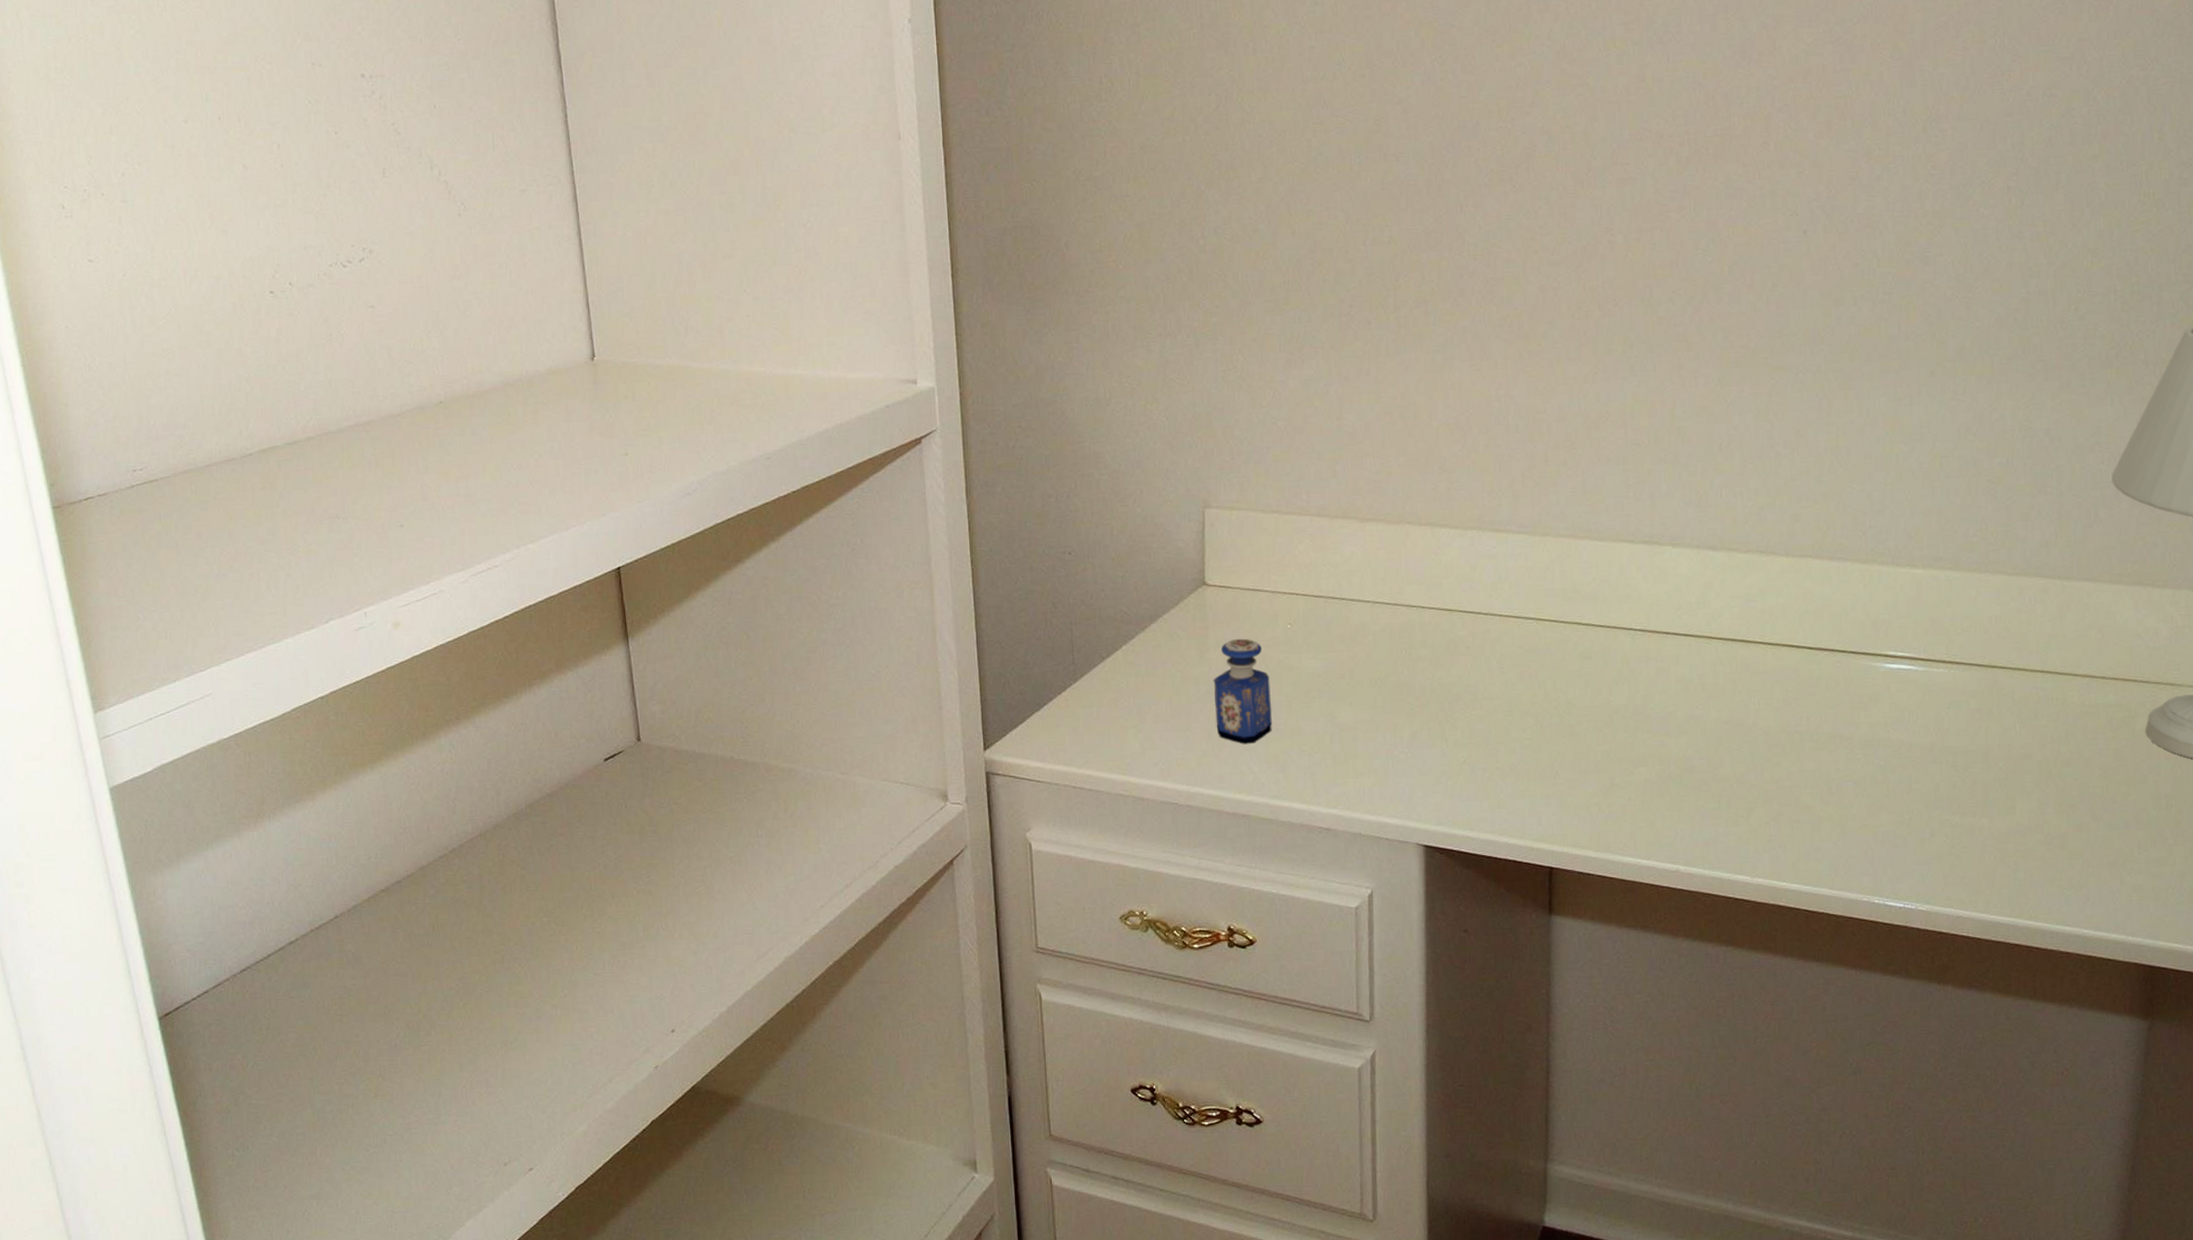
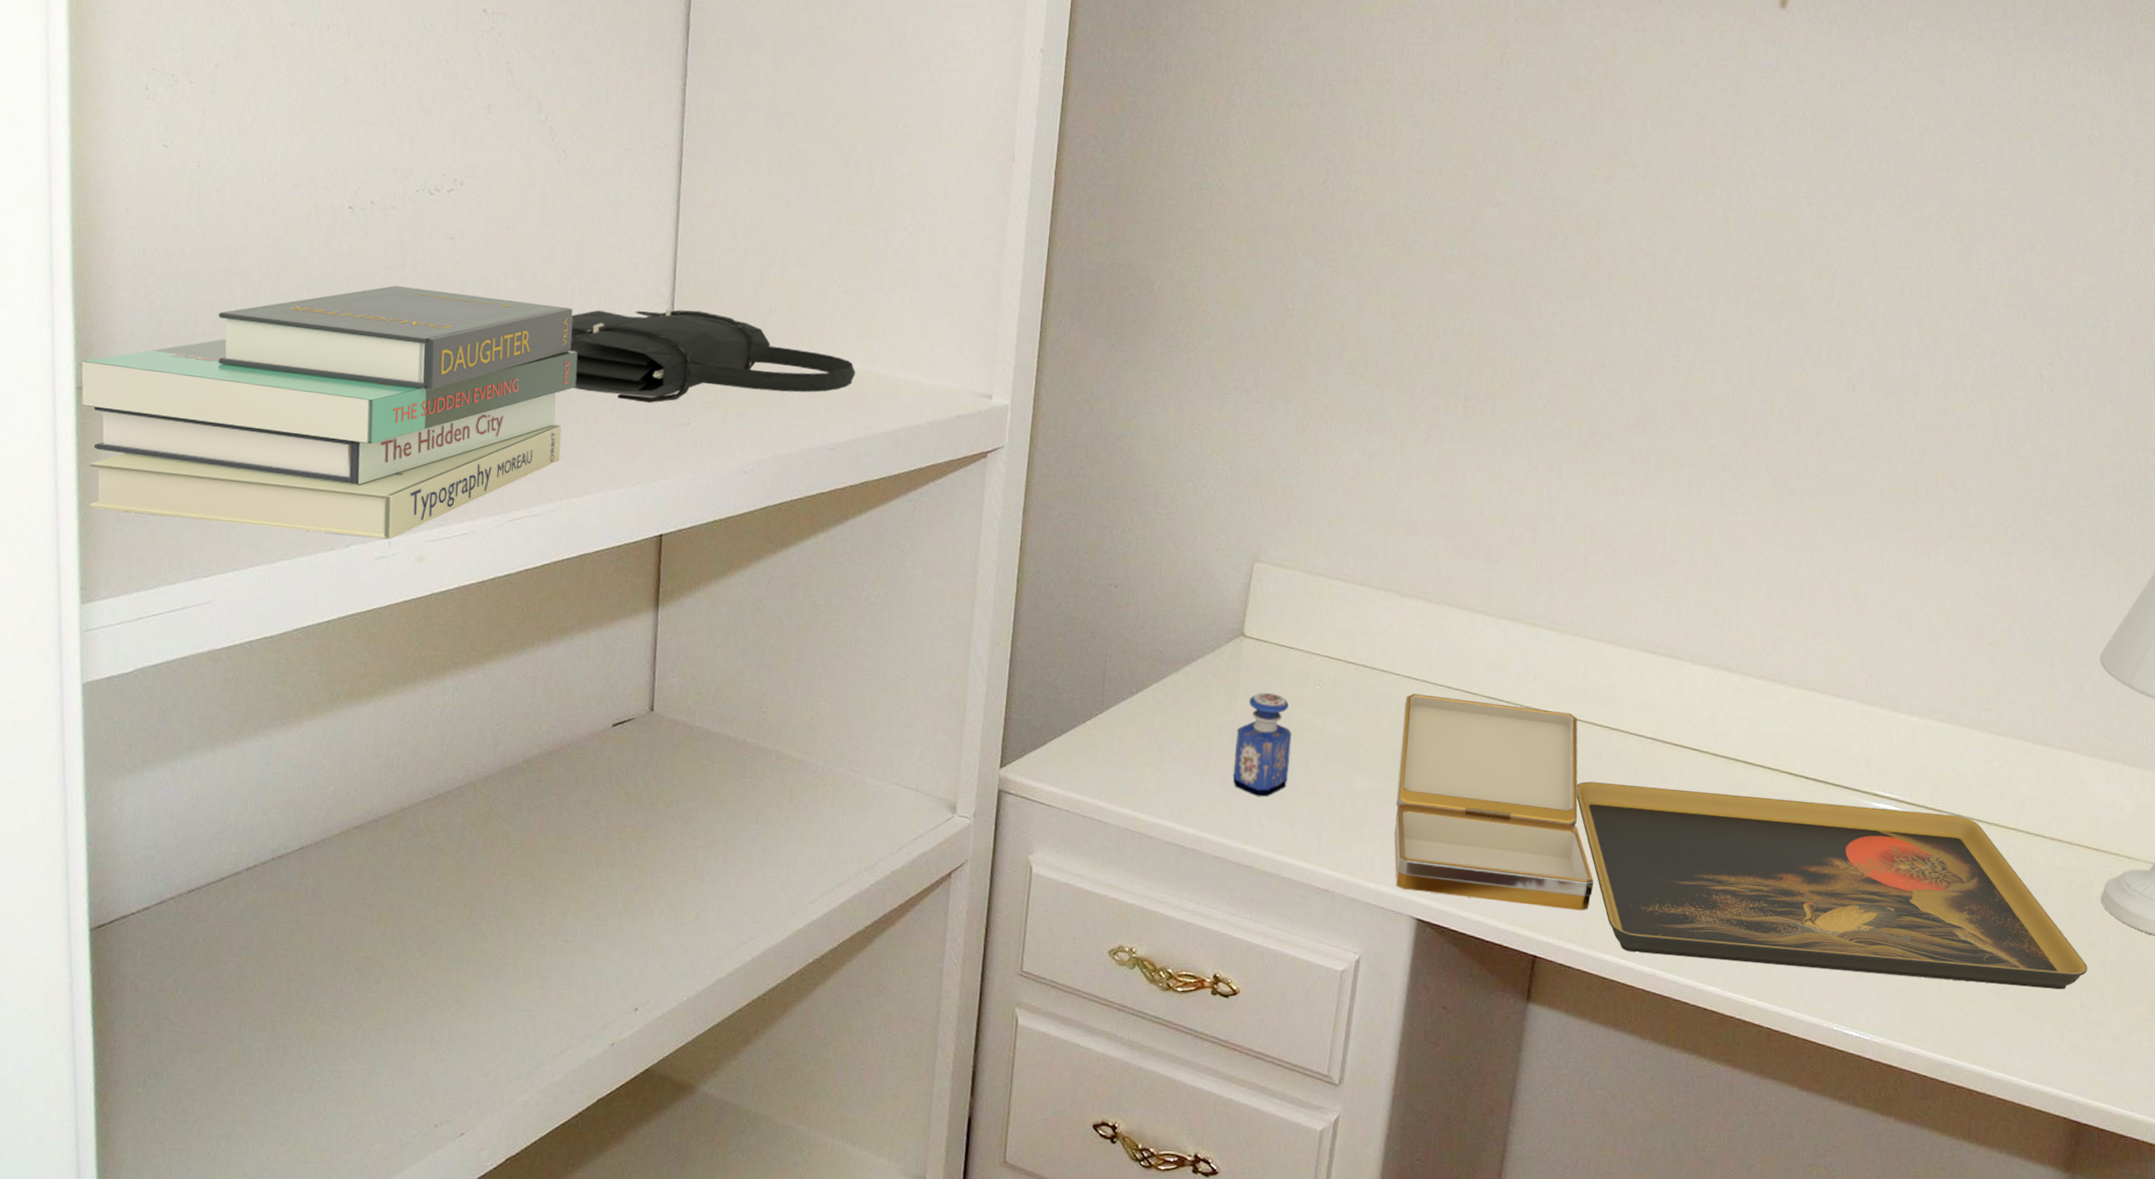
books: none [52,357,513,621] -> present [81,286,578,539]
handbag: none [497,340,779,440] -> present [569,308,855,403]
jewelry box: none [1380,616,1602,818] -> present [1394,693,1594,911]
decorative tray: none [1570,665,2141,851] -> present [1576,781,2088,990]

